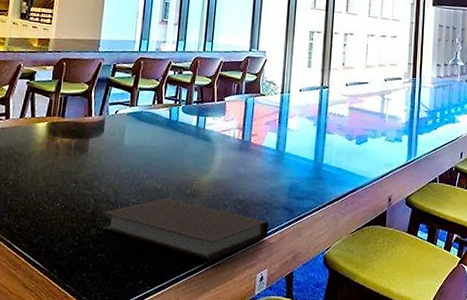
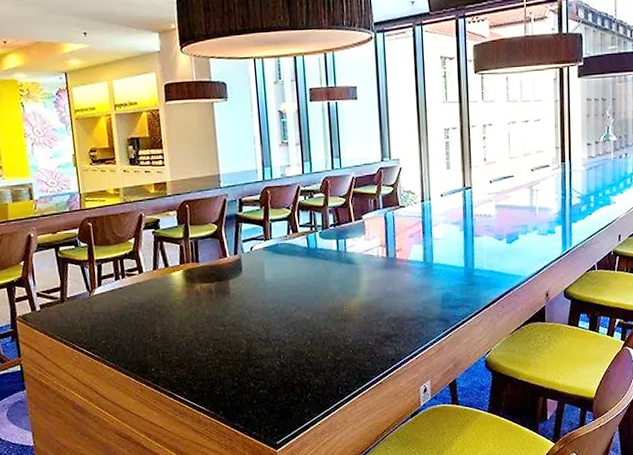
notebook: present [101,198,269,261] -> none [257,327,426,381]

